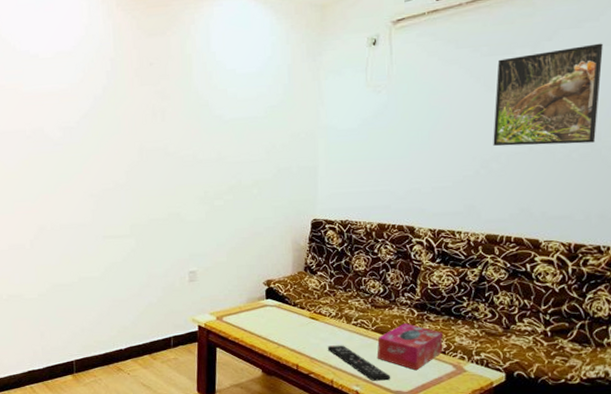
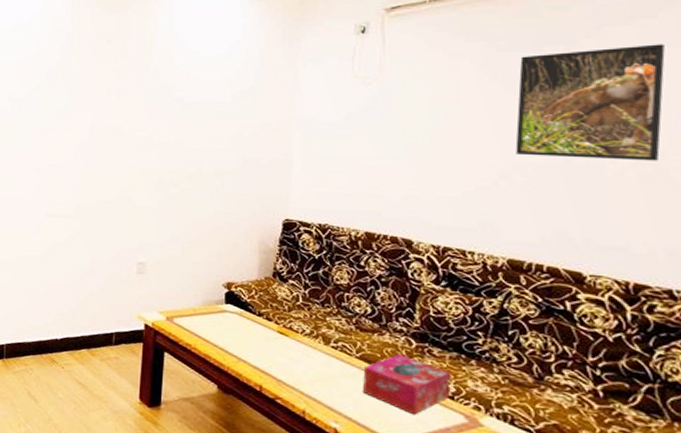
remote control: present [327,345,391,381] -> none [298,368,381,422]

